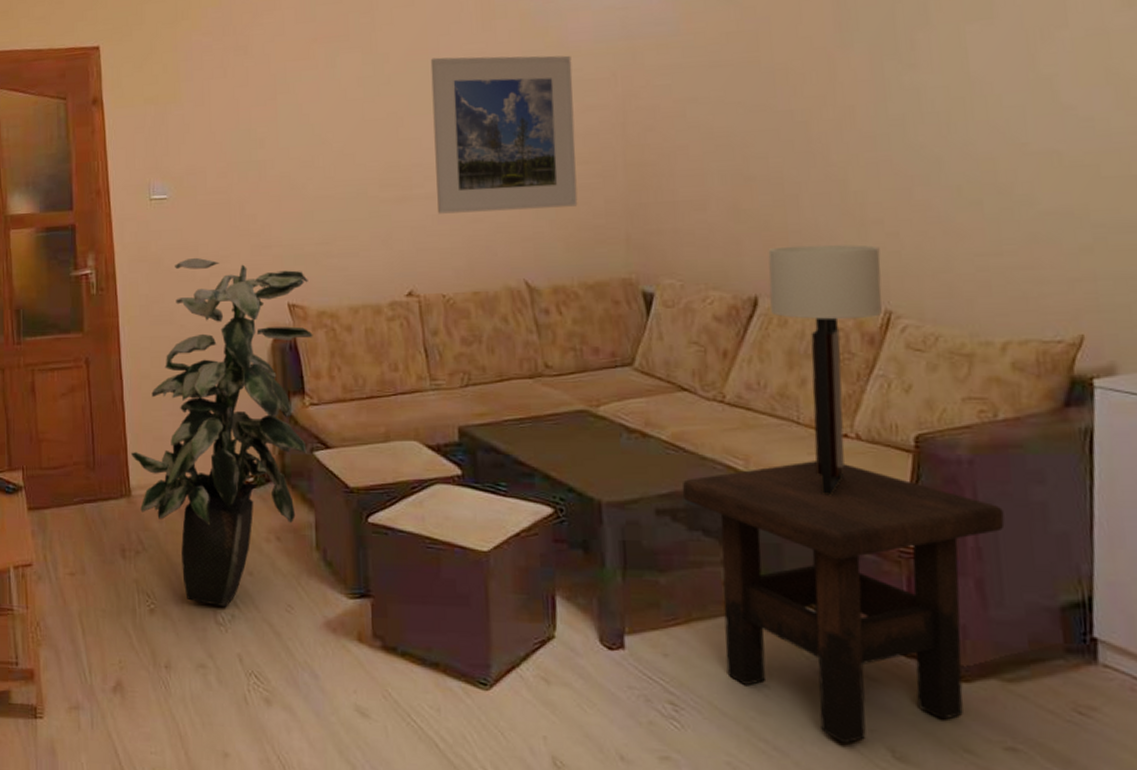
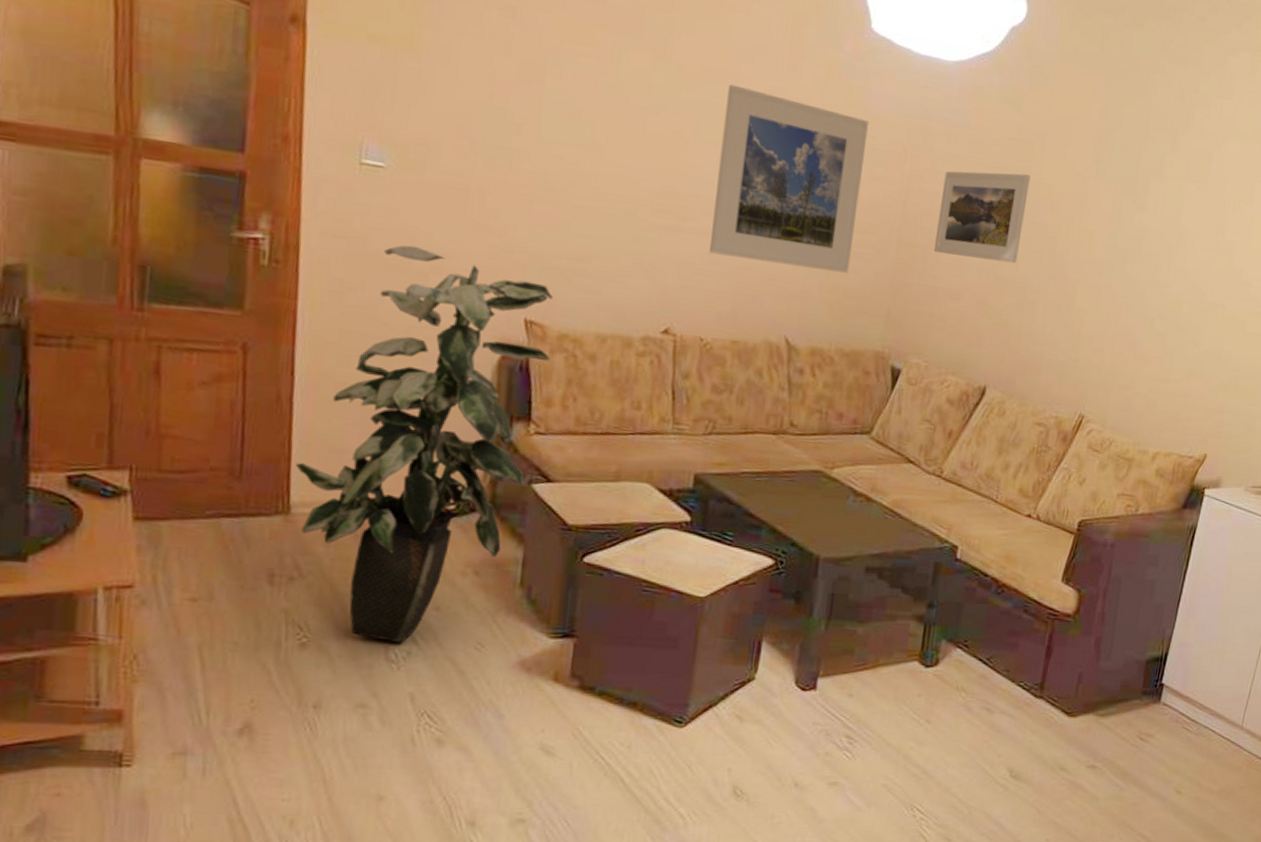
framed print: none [662,64,765,167] -> present [933,171,1031,264]
side table: present [682,461,1005,744] -> none [891,534,1126,767]
table lamp: present [768,245,882,496] -> none [994,345,1087,565]

